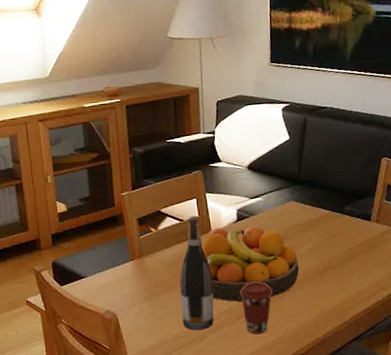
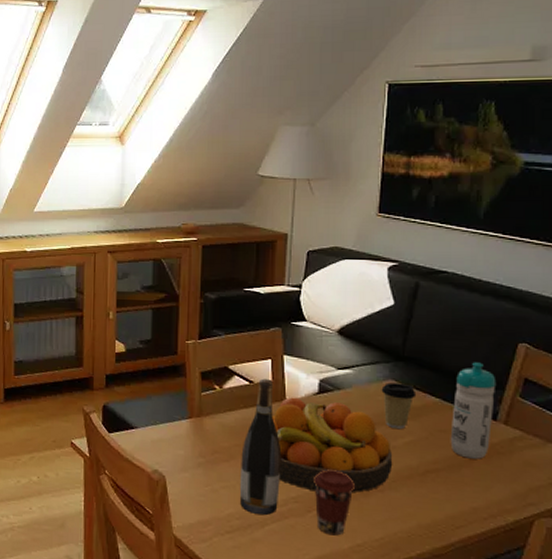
coffee cup: none [285,202,312,241] -> present [381,382,417,430]
water bottle: none [339,177,369,254] -> present [450,362,497,459]

